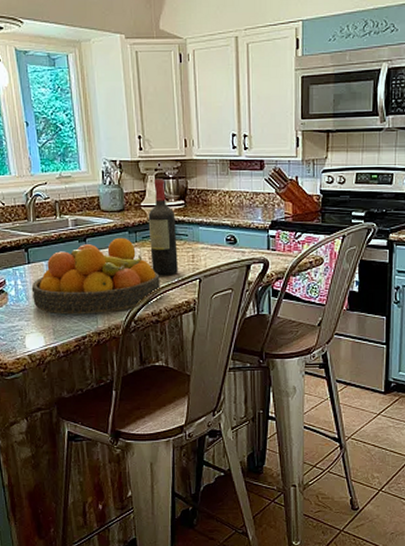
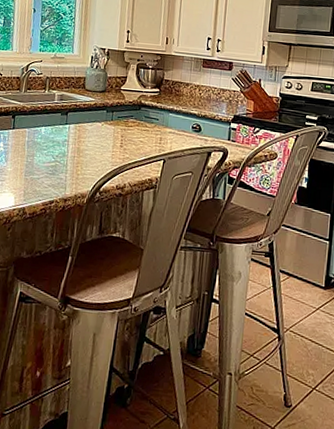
fruit bowl: present [31,237,160,315] -> none [11,114,129,181]
wine bottle: present [148,178,178,276] -> none [122,67,150,154]

